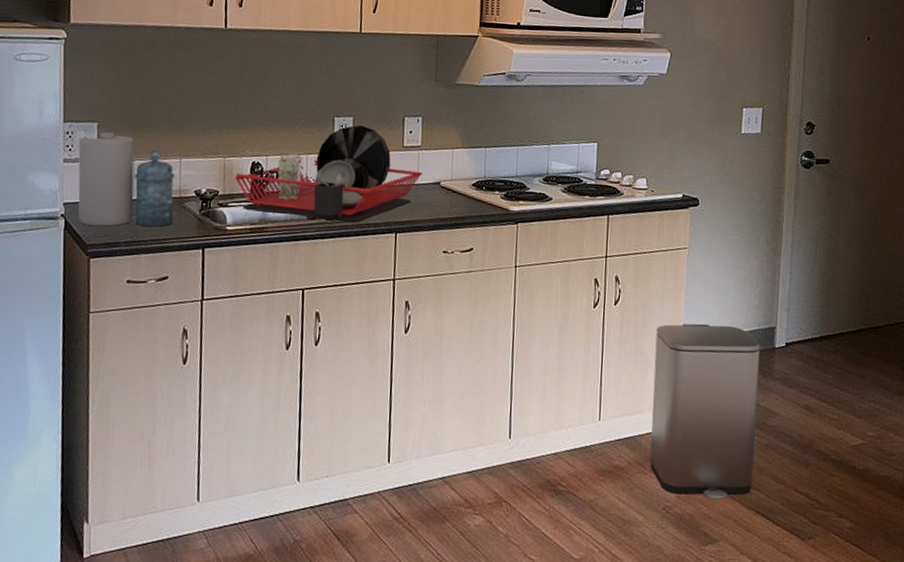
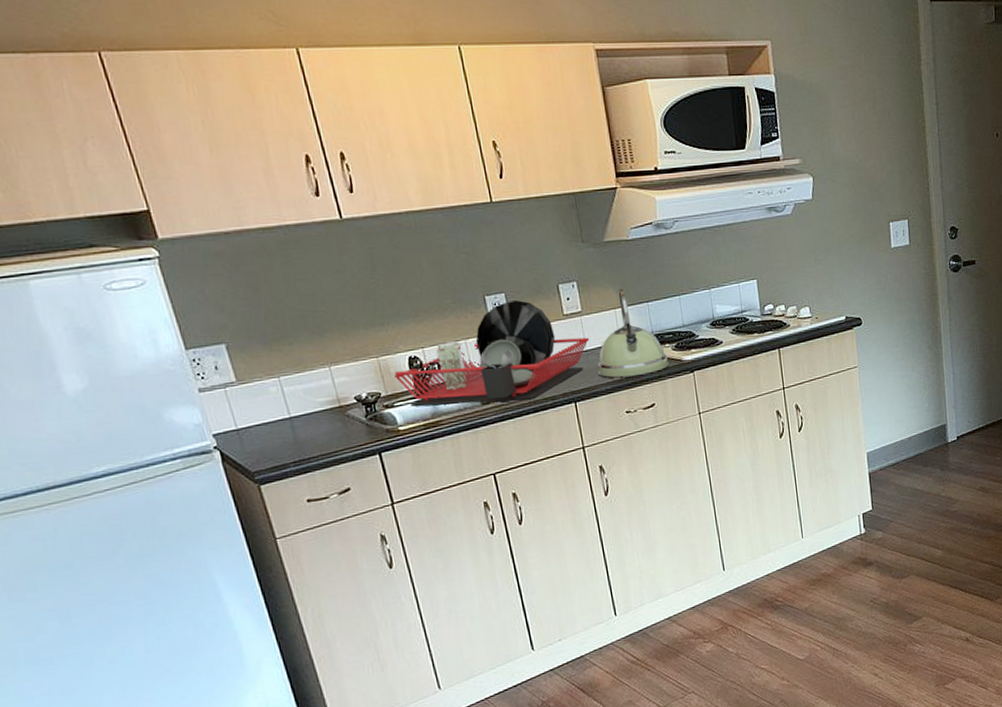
paper towel holder: present [78,132,135,227] -> none [209,352,295,453]
canister: present [134,150,175,228] -> none [284,362,339,444]
kettle: none [423,130,496,219] -> present [597,288,670,379]
pedal bin: present [650,323,761,499] -> none [840,430,944,587]

